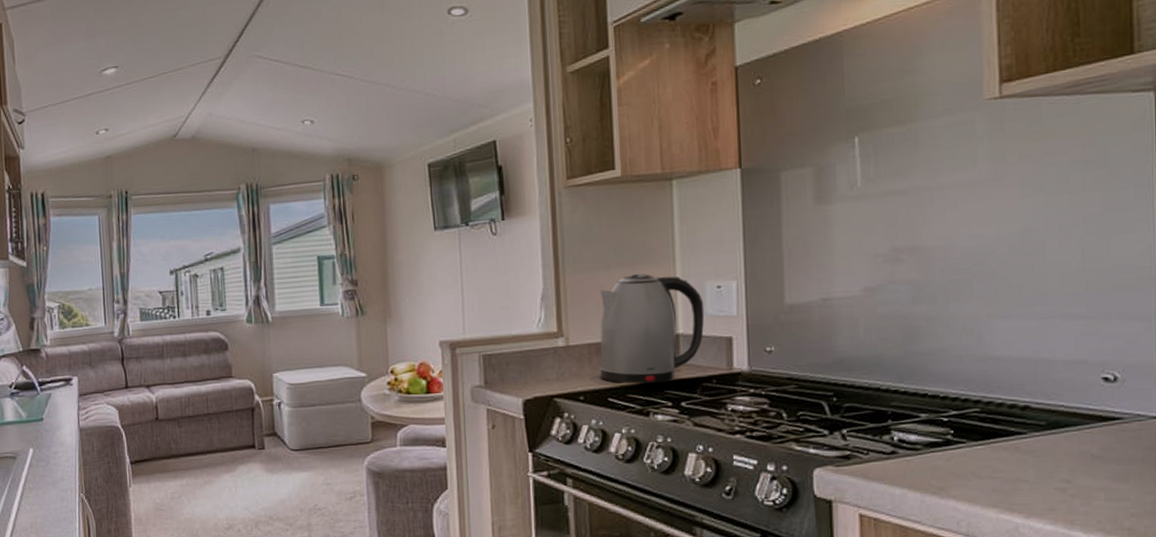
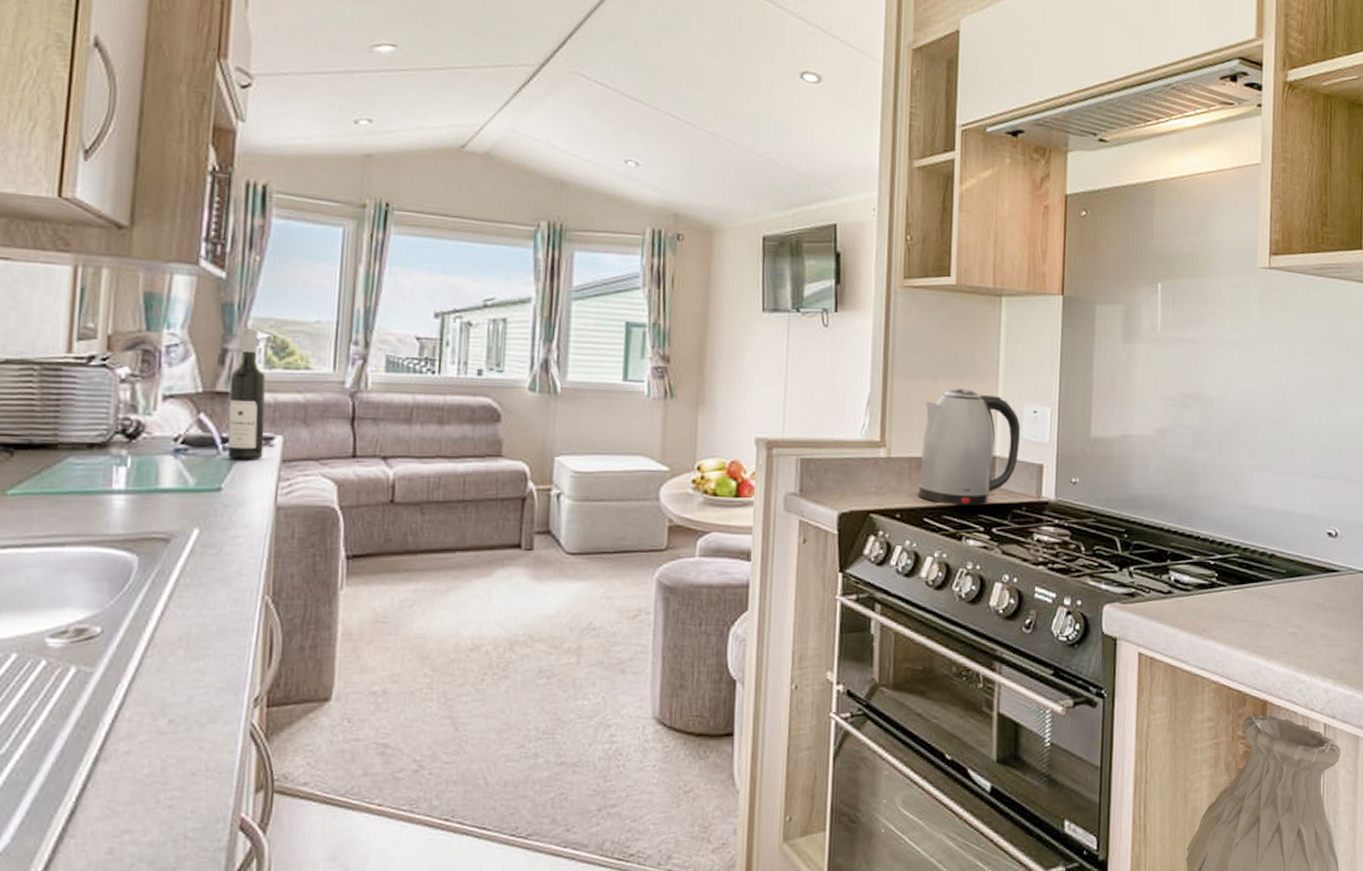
bottle: none [38,300,67,397] -> present [227,327,266,461]

